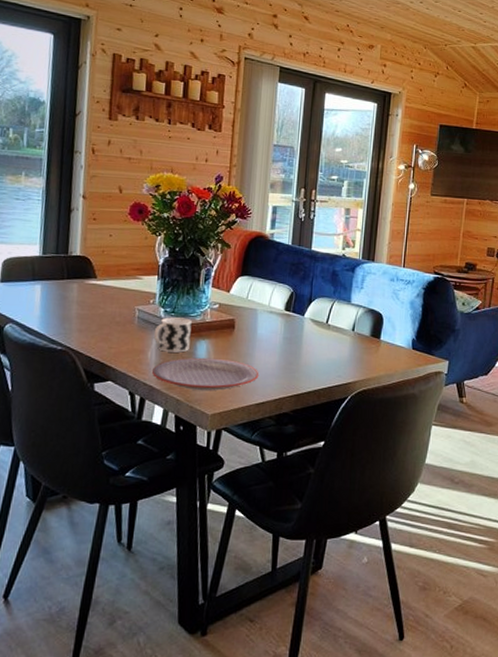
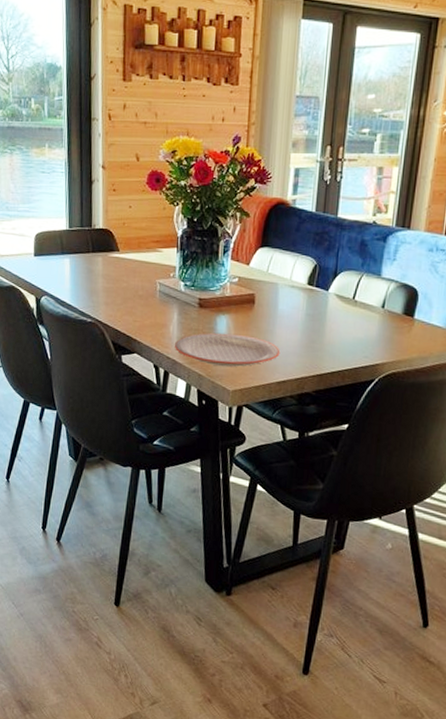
cup: present [153,317,192,353] -> none [174,291,212,328]

